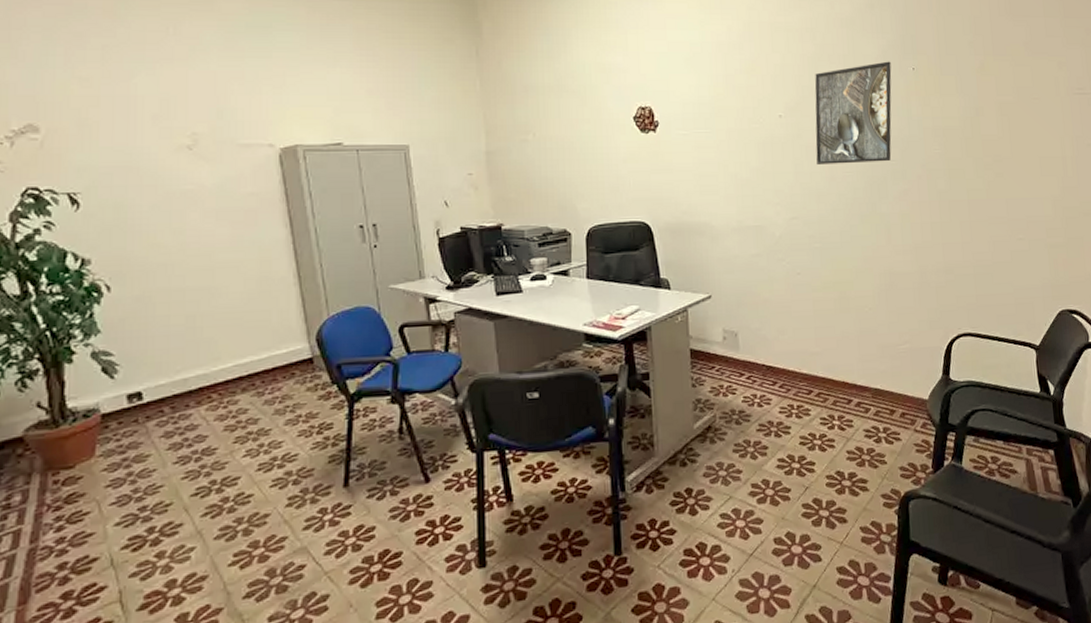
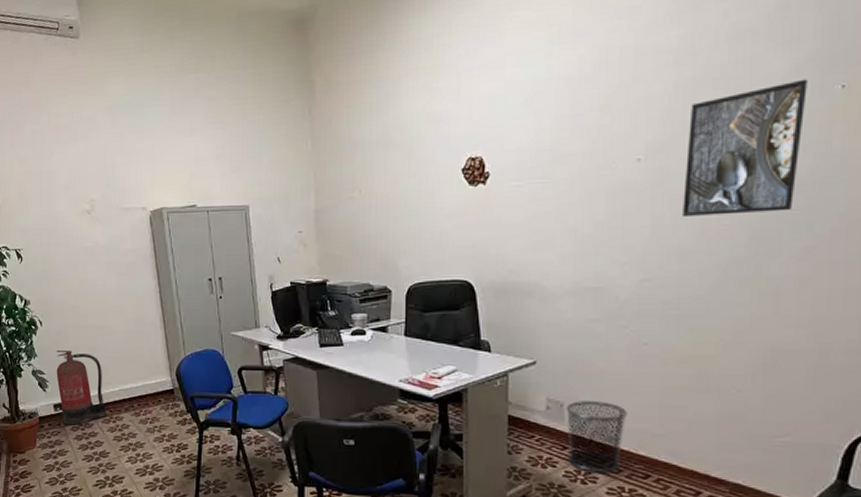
fire extinguisher: none [132,322,214,420] -> present [56,351,107,425]
waste bin: none [739,328,791,395] -> present [565,401,628,473]

